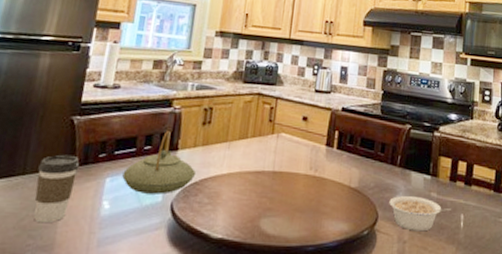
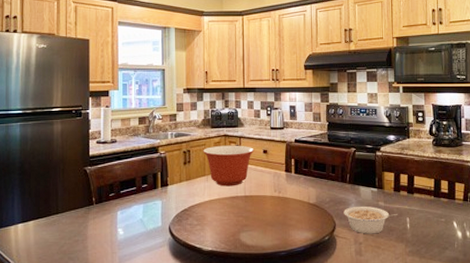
coffee cup: present [34,154,80,224] -> none [67,196,96,248]
teapot: present [122,131,195,195] -> none [129,172,184,221]
mixing bowl: none [229,105,293,158] -> present [203,145,254,187]

